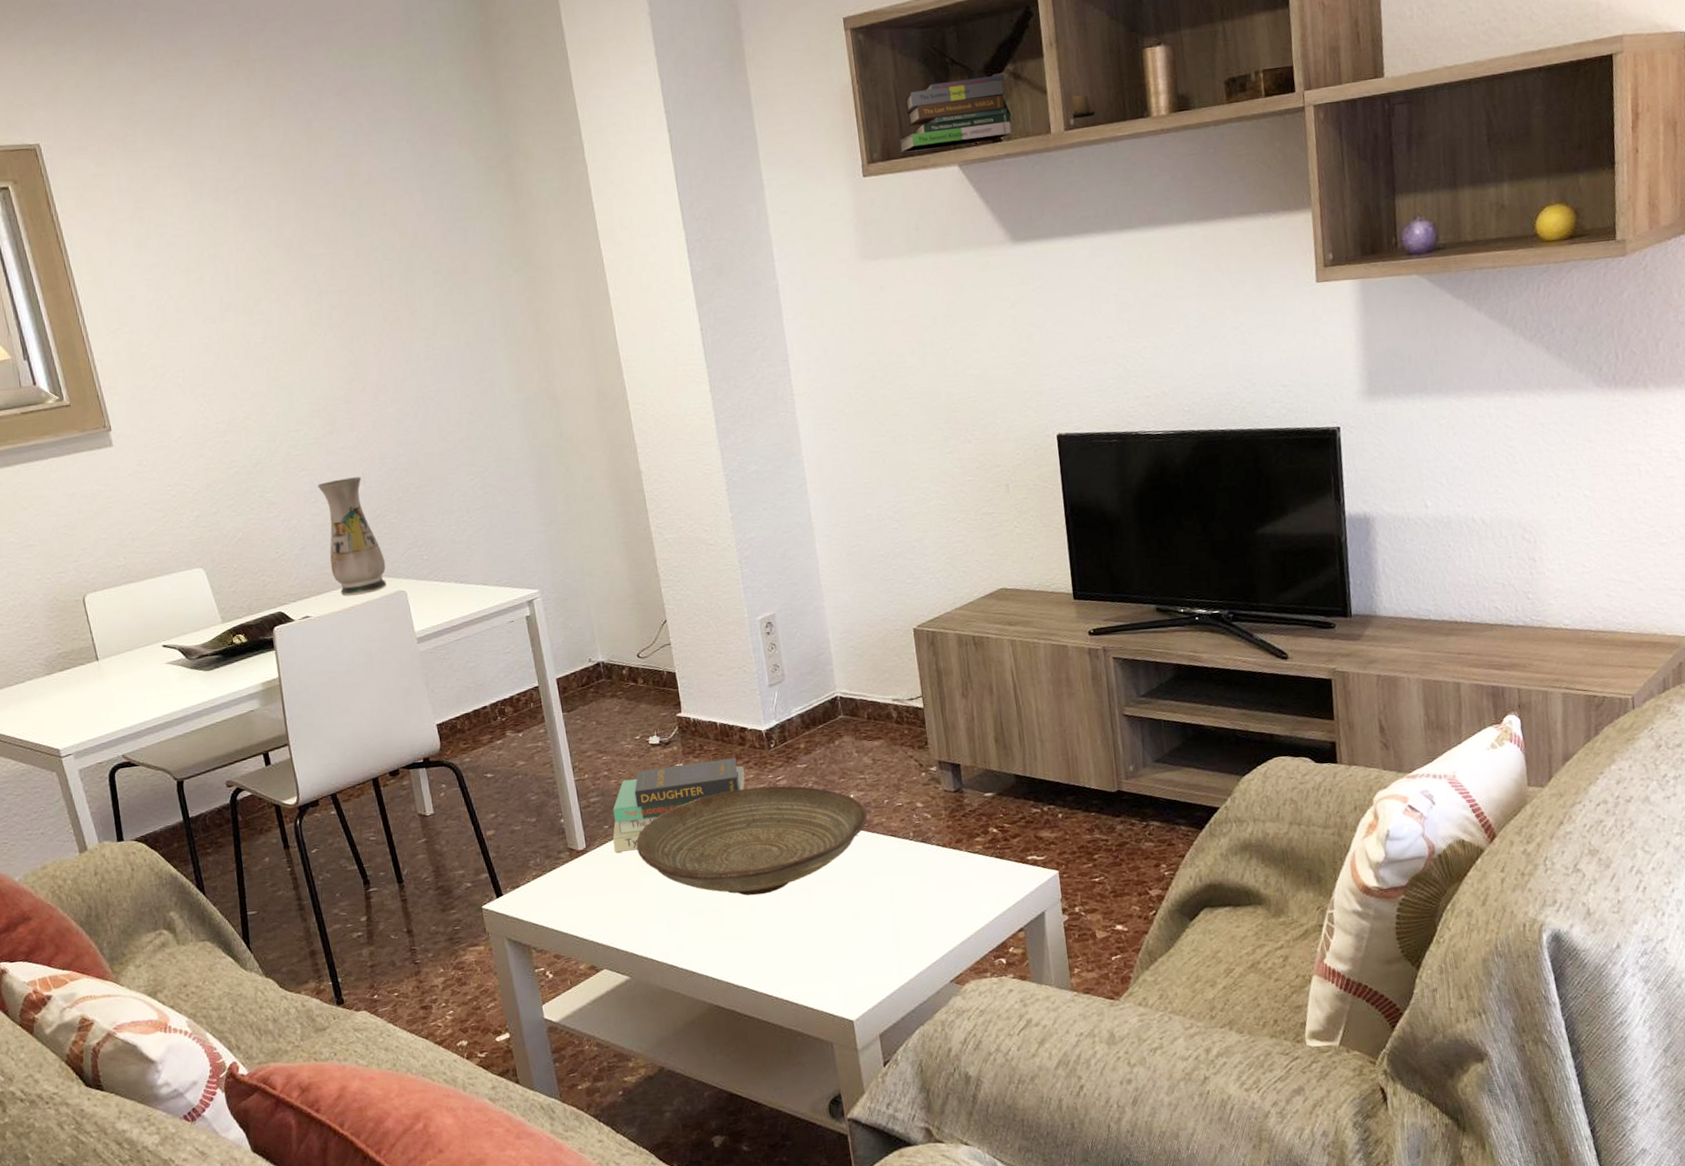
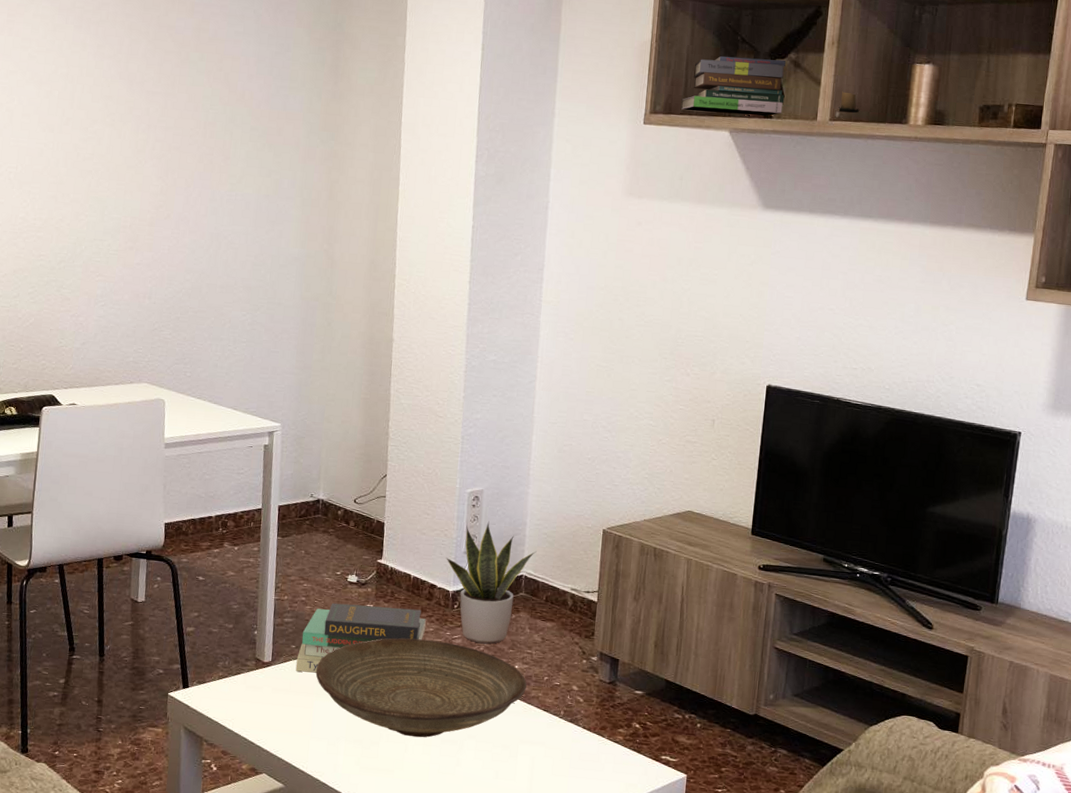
vase: present [317,476,387,597] -> none [104,290,153,396]
potted plant: none [750,646,847,780] -> present [446,521,537,644]

